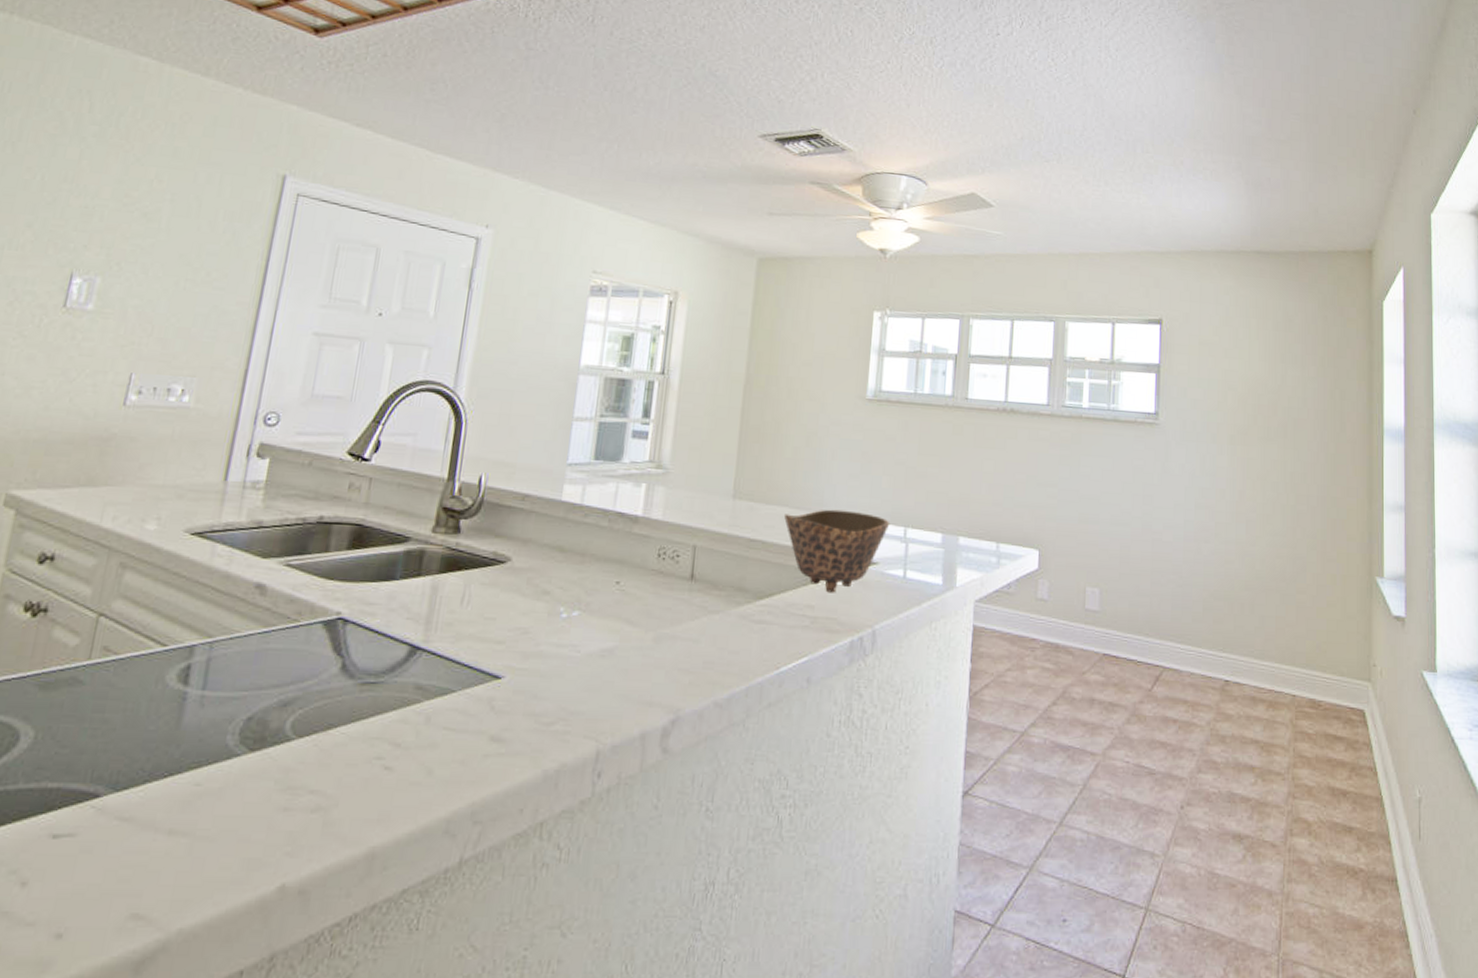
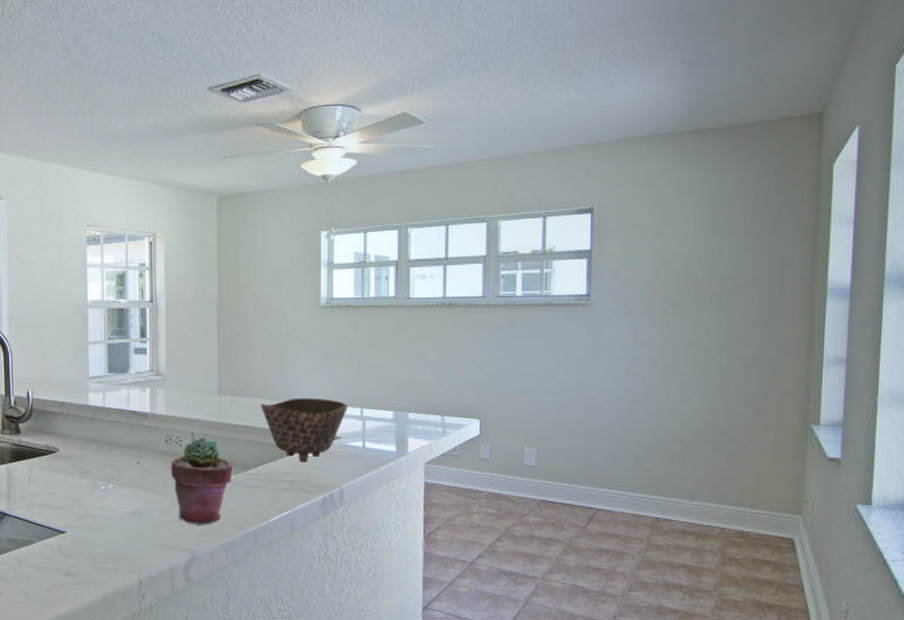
potted succulent: none [659,552,742,672] -> present [170,437,233,524]

